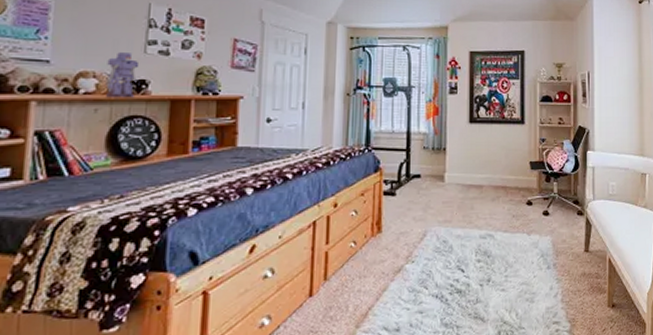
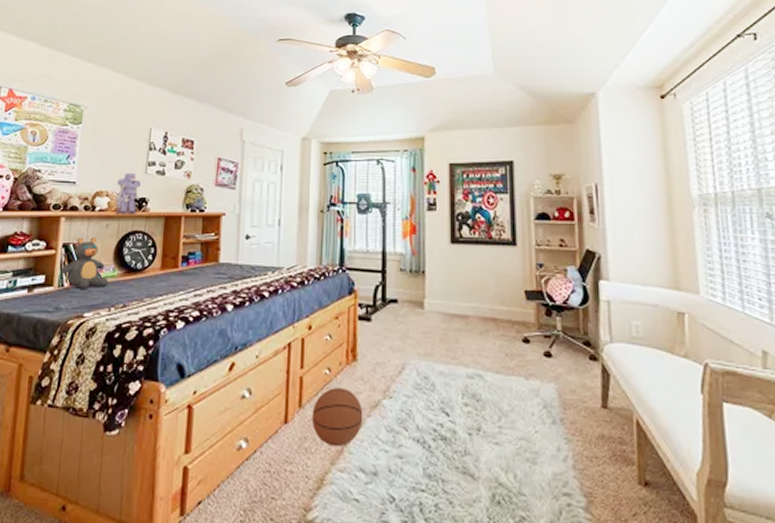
stuffed animal: none [34,123,100,182] -> present [61,237,109,290]
basketball: none [337,258,387,312] -> present [311,388,363,447]

